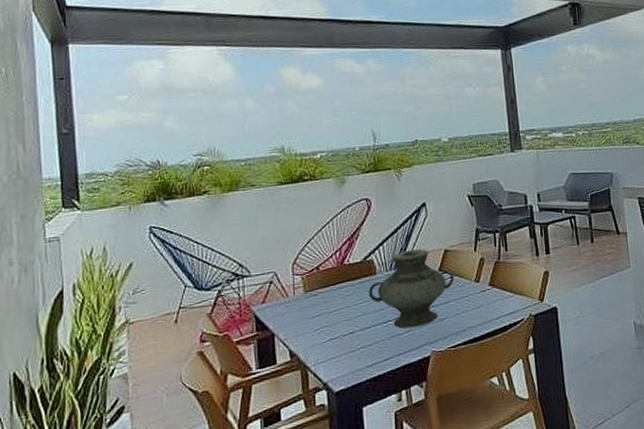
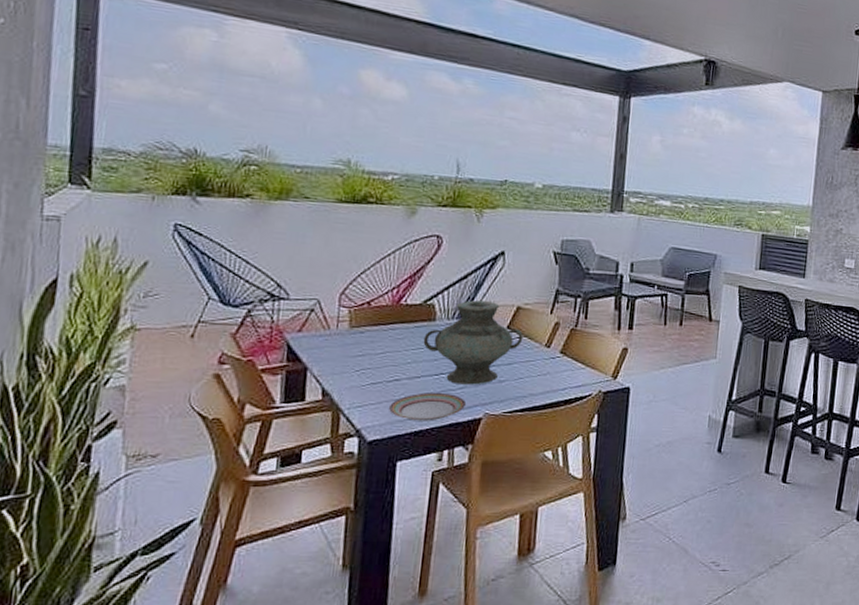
plate: none [349,338,415,368] -> present [389,392,467,421]

